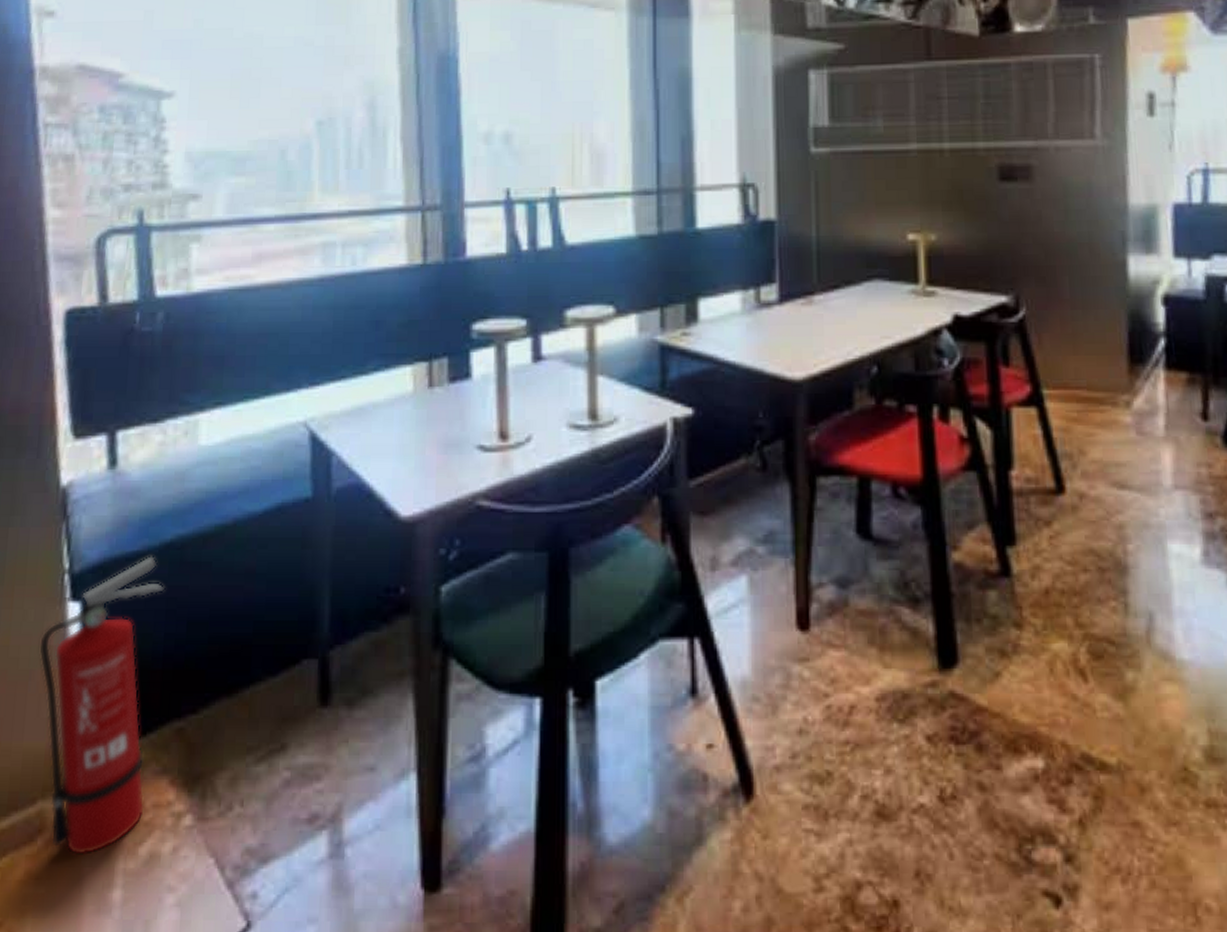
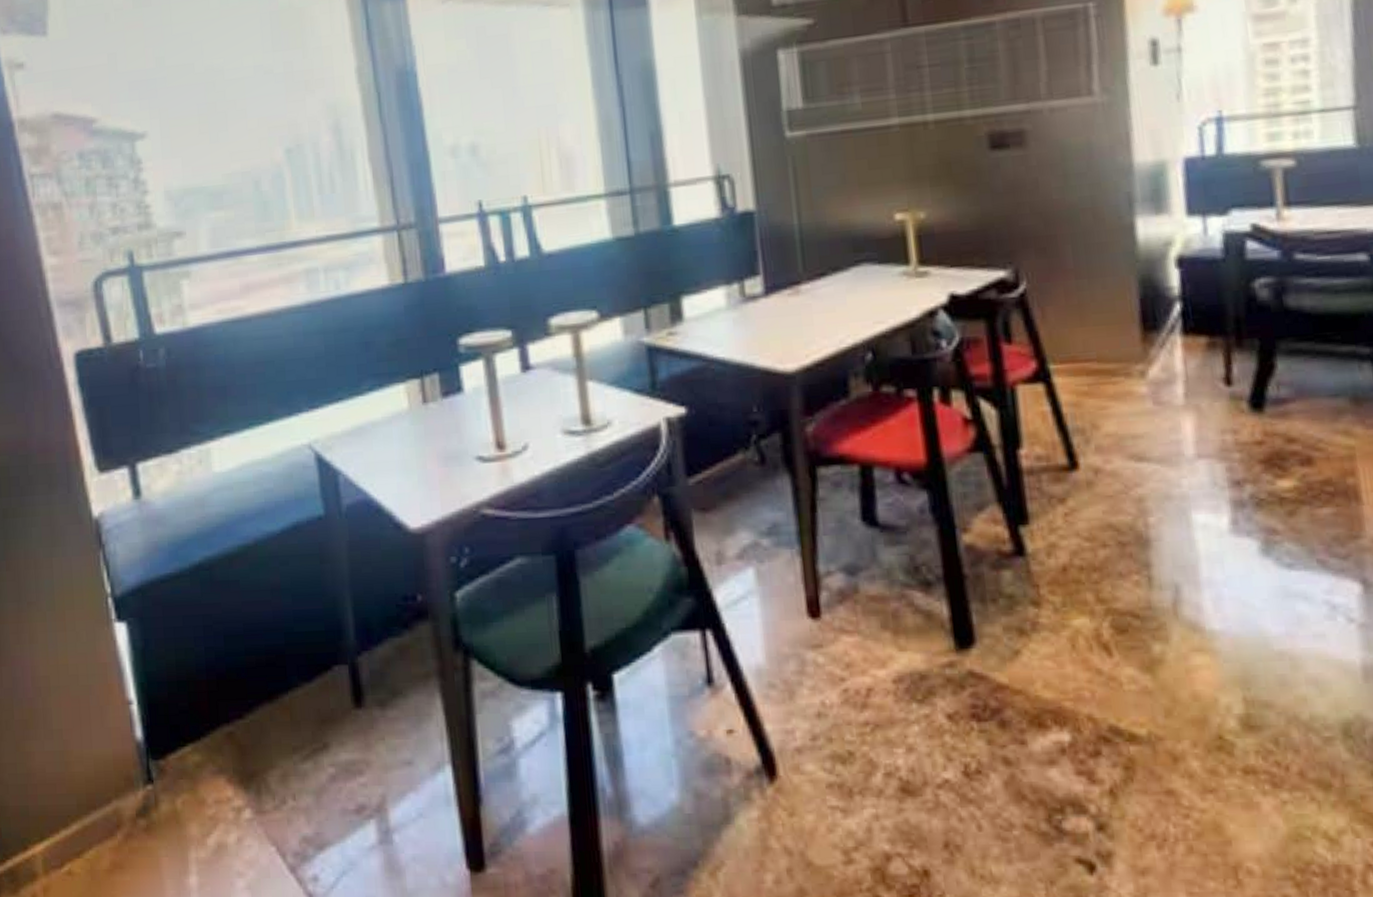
fire extinguisher: present [38,556,164,855] -> none [93,577,208,847]

